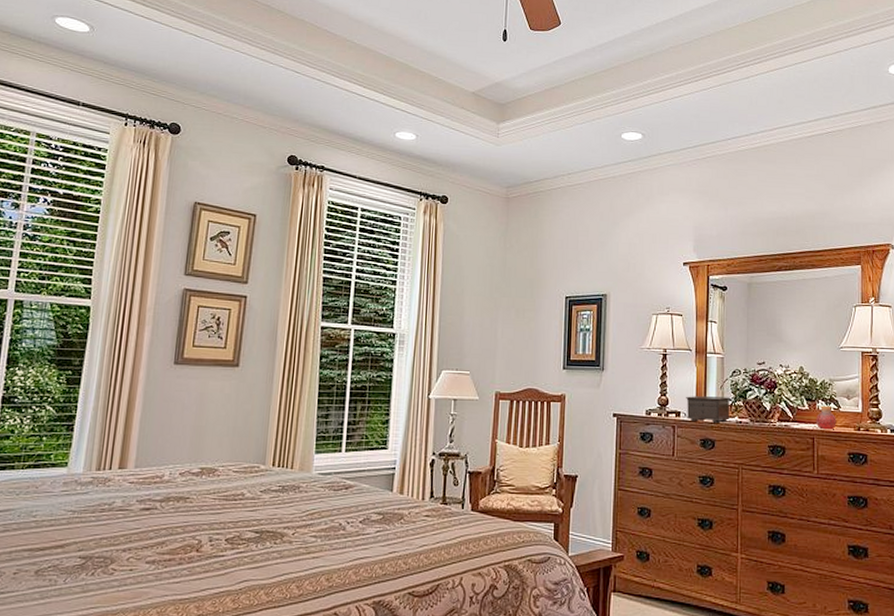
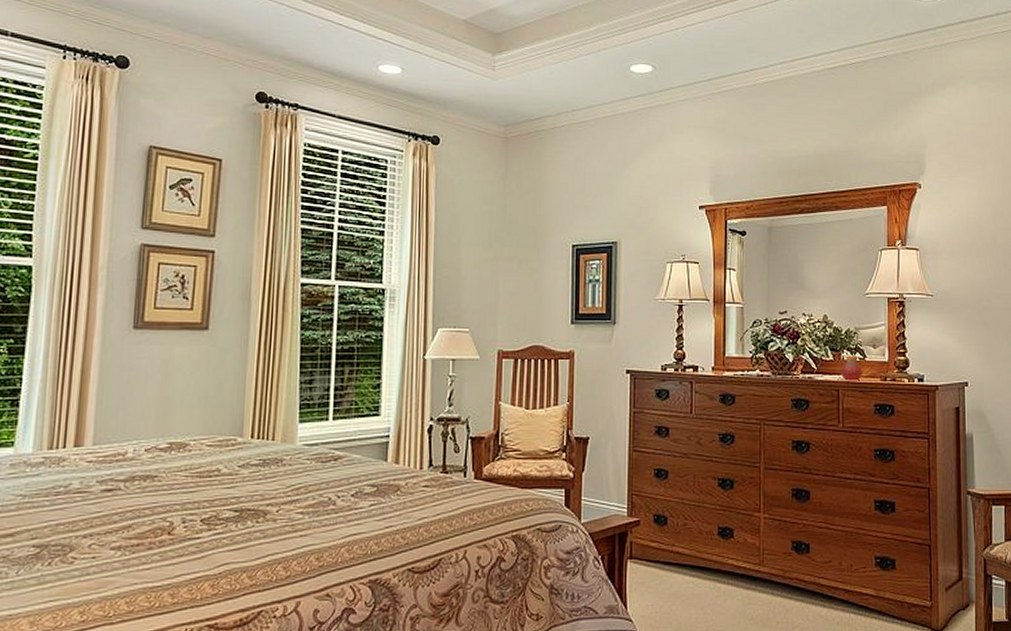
jewelry box: present [686,396,730,424] -> none [704,349,751,378]

